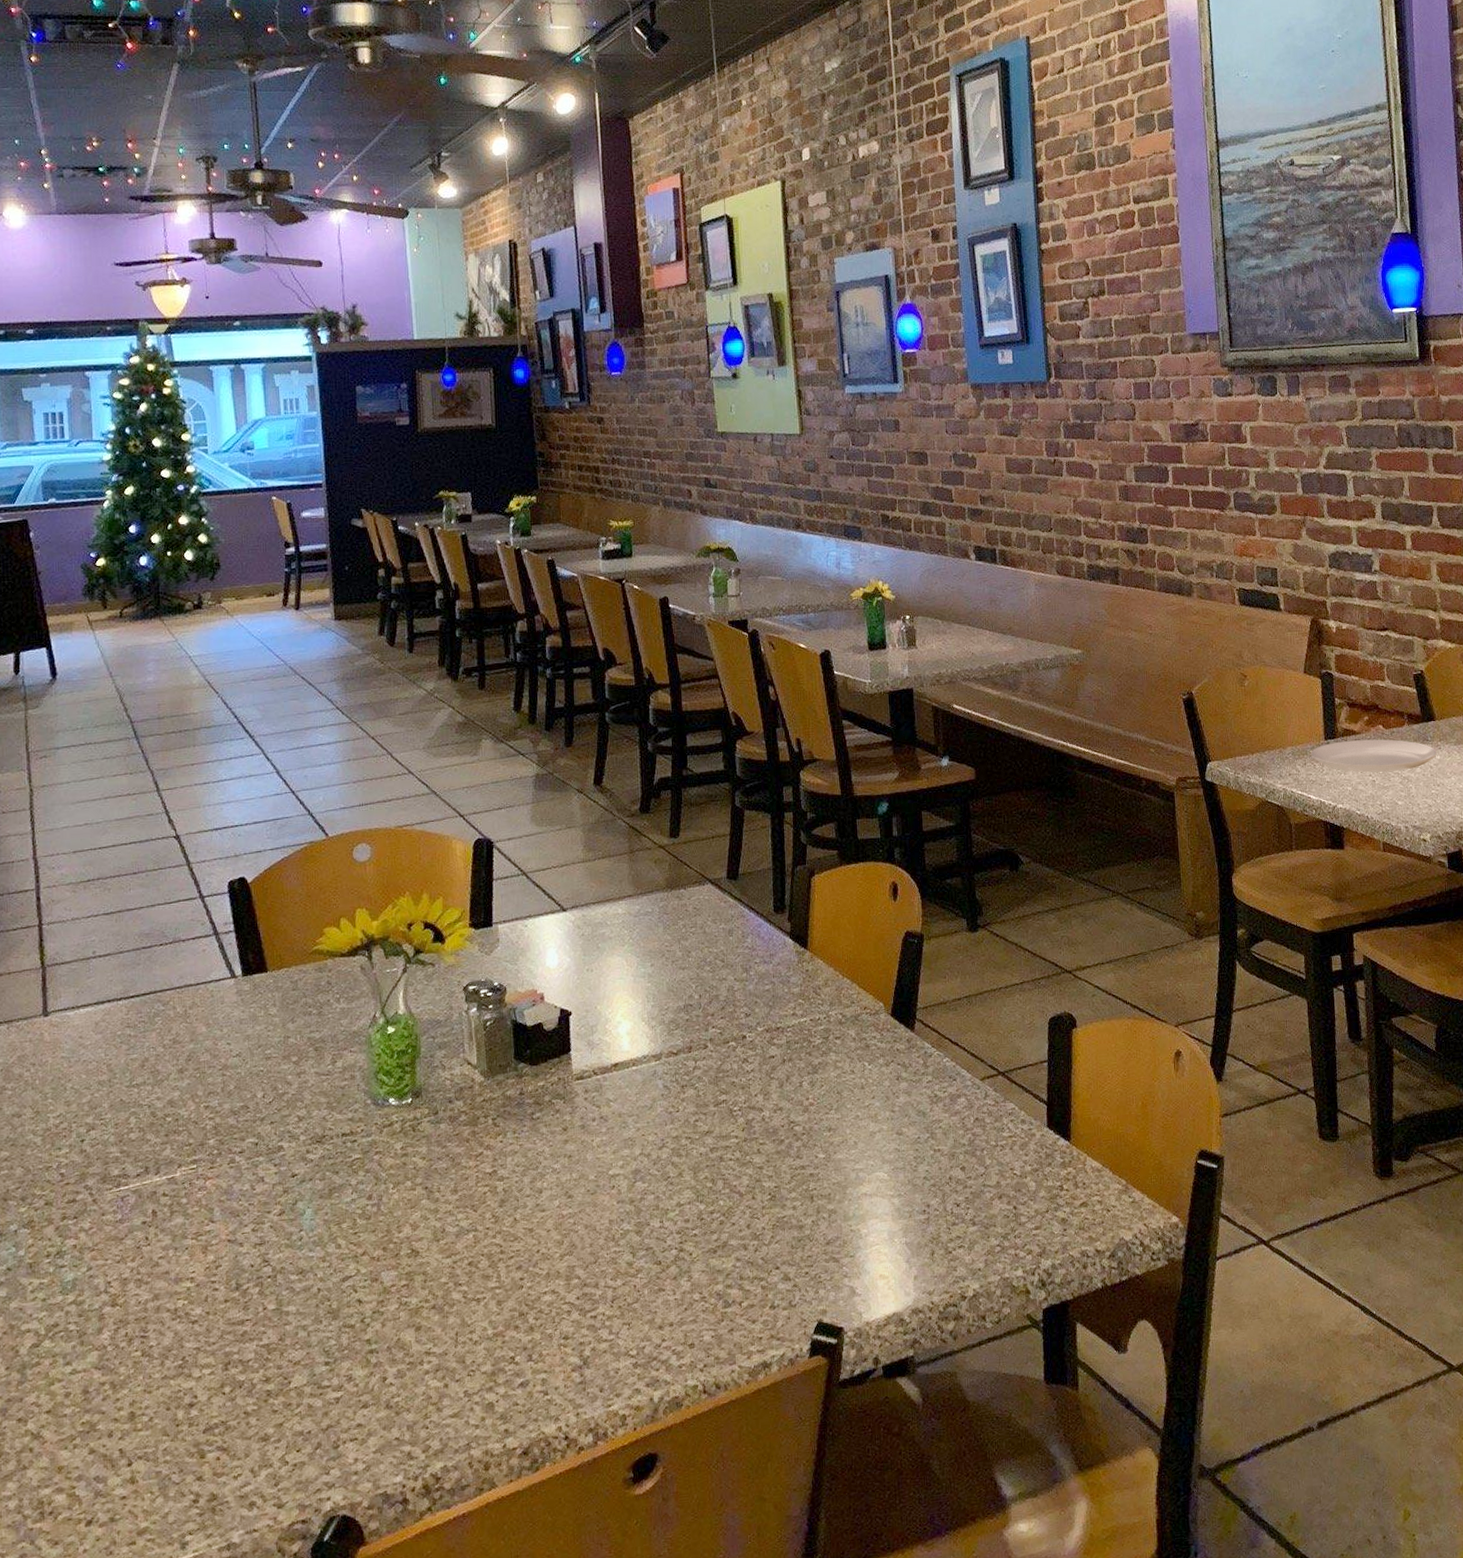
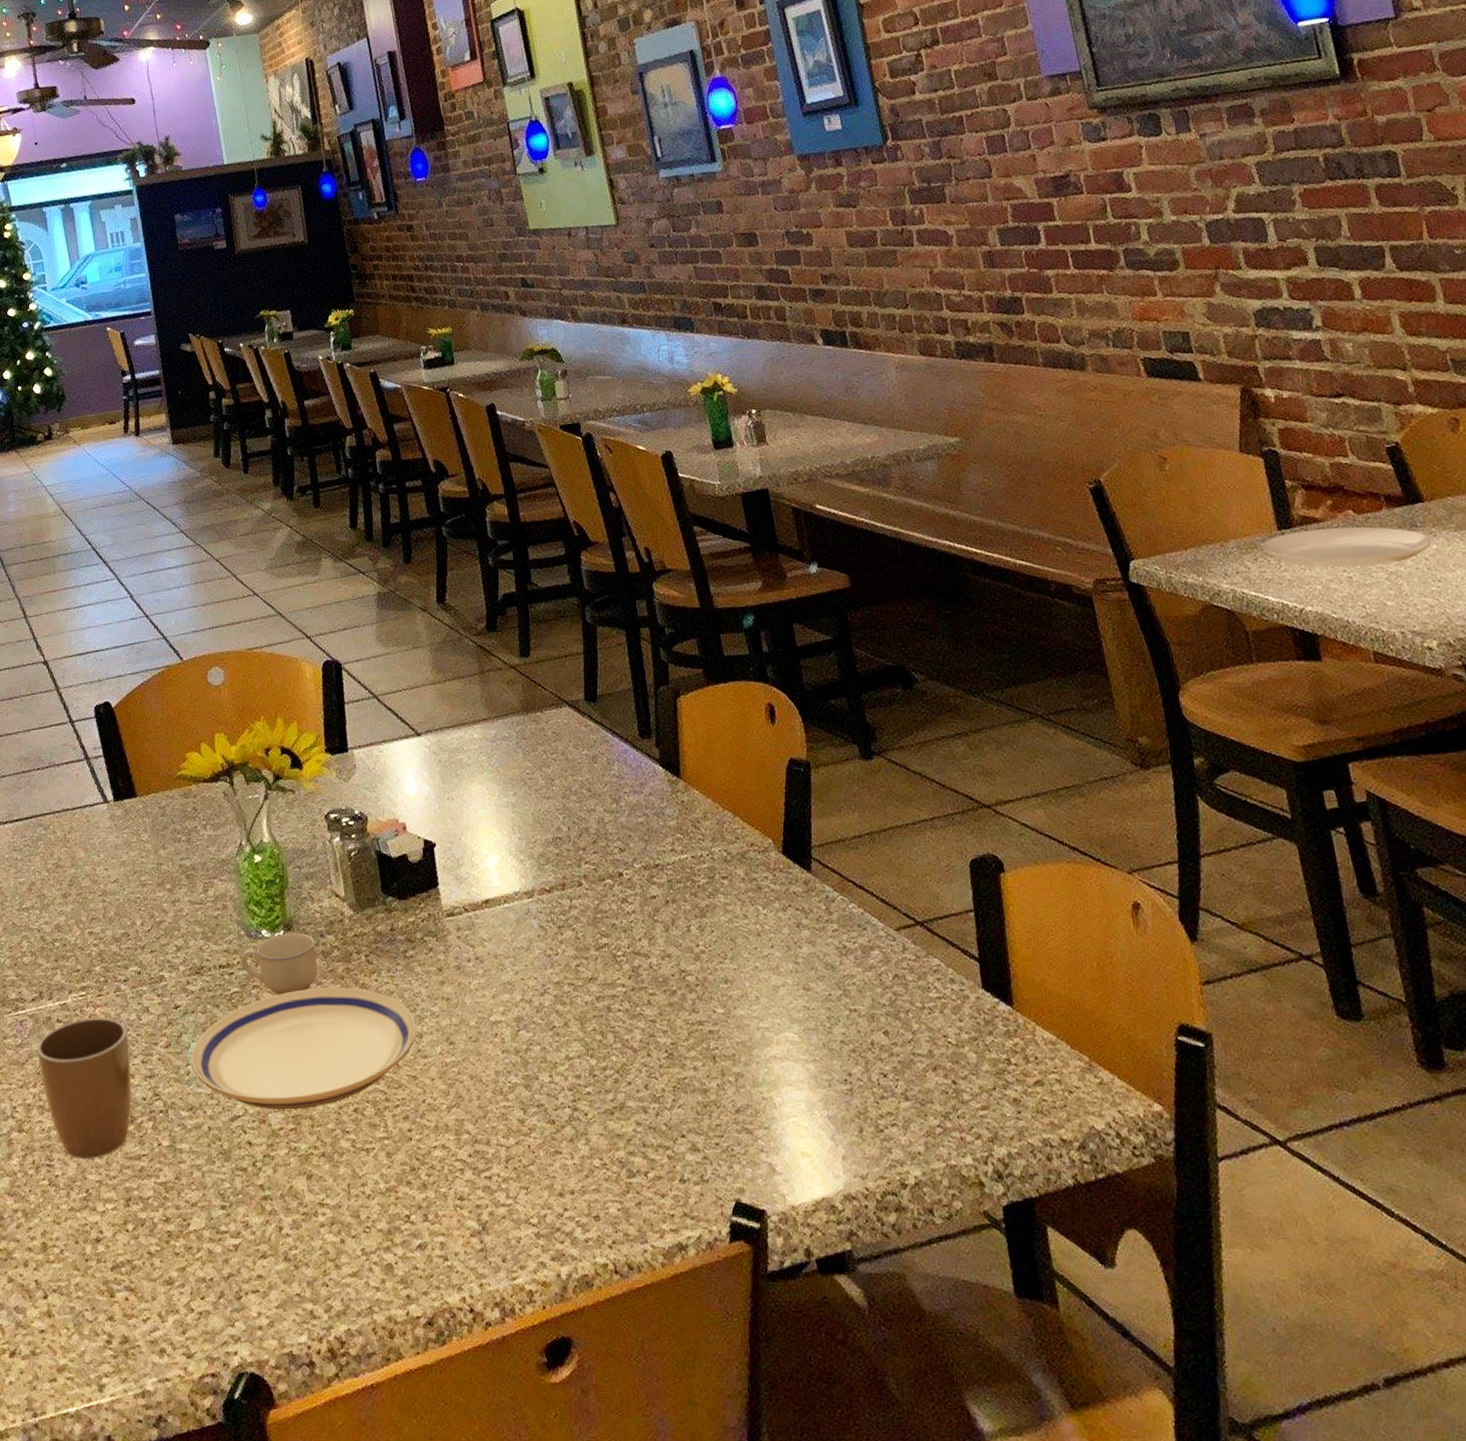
cup: none [138,1189,241,1328] -> present [36,1018,132,1158]
plate: none [305,1149,537,1268] -> present [191,987,417,1110]
cup: none [365,1099,444,1160] -> present [240,932,319,995]

